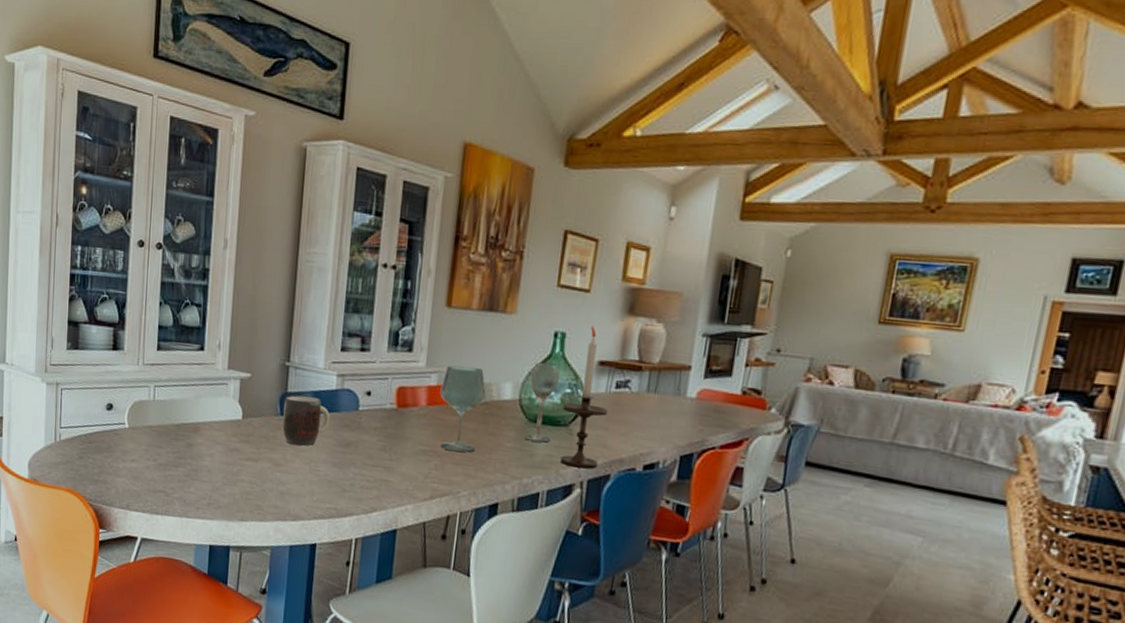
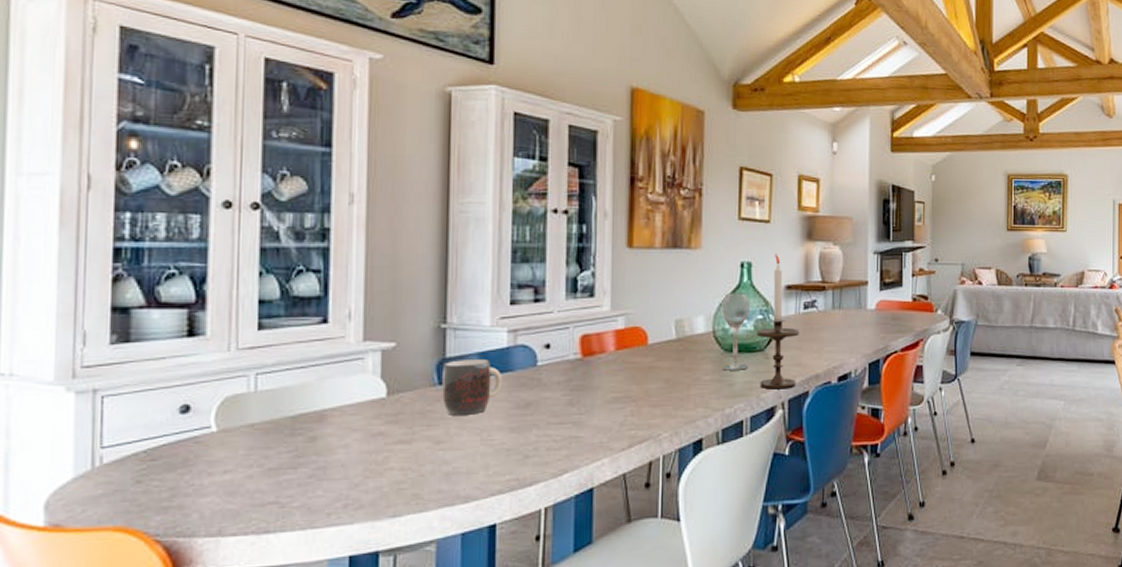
wine glass: present [440,365,486,452] -> none [629,306,678,394]

